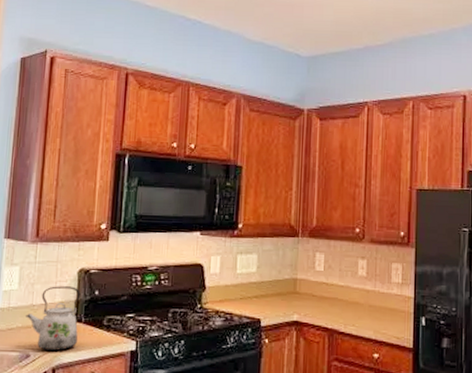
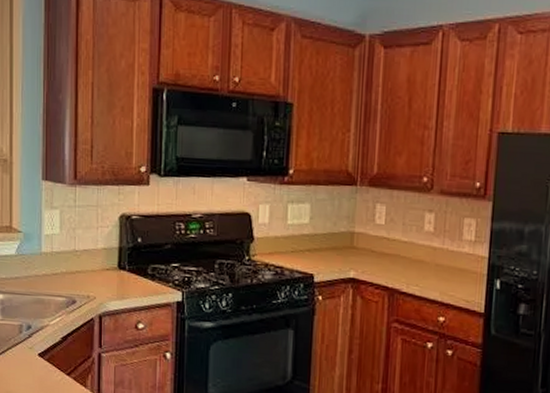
kettle: present [26,286,80,351] -> none [69,231,123,298]

